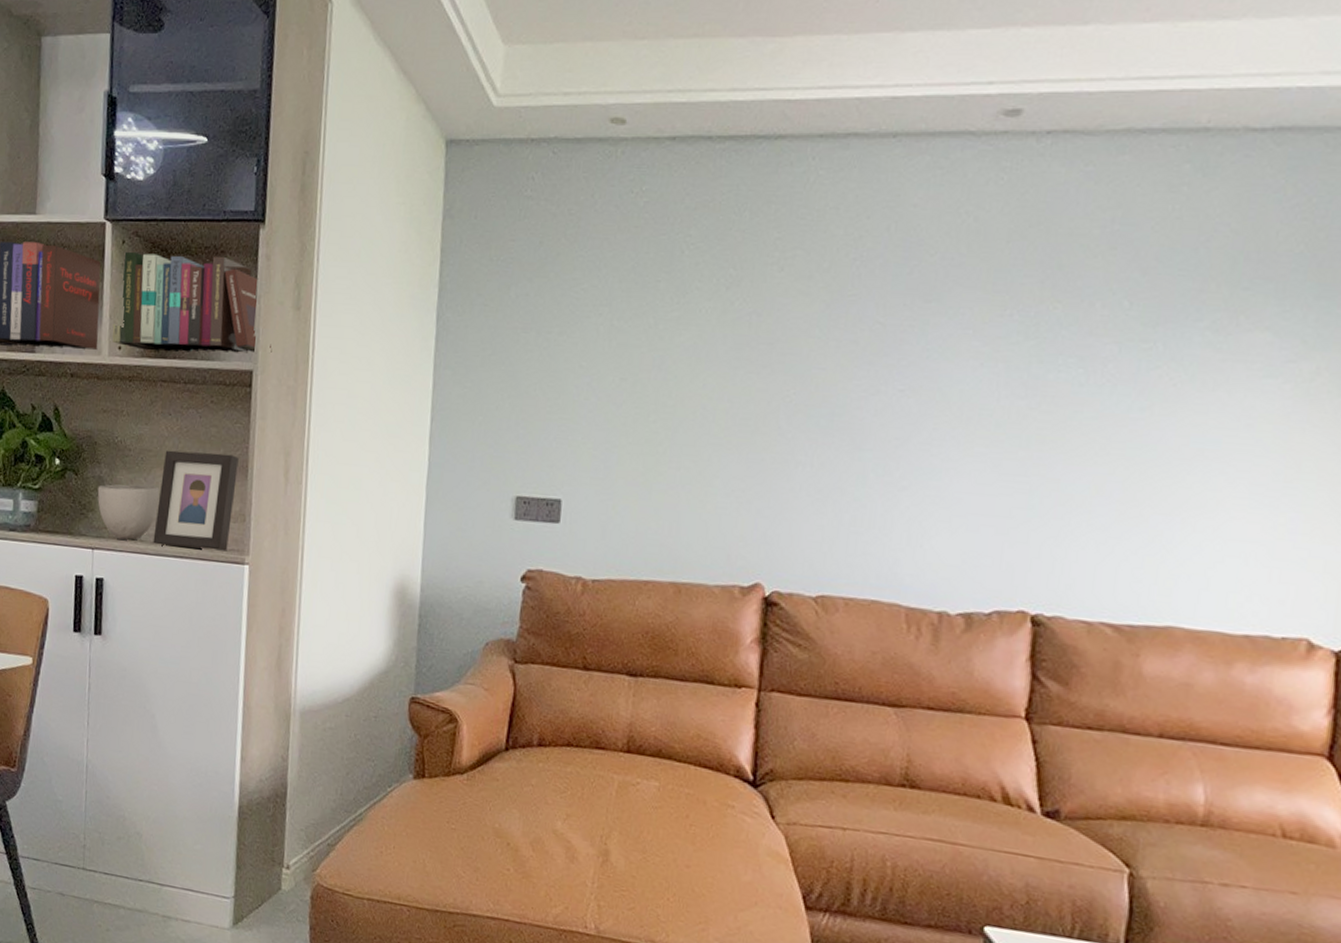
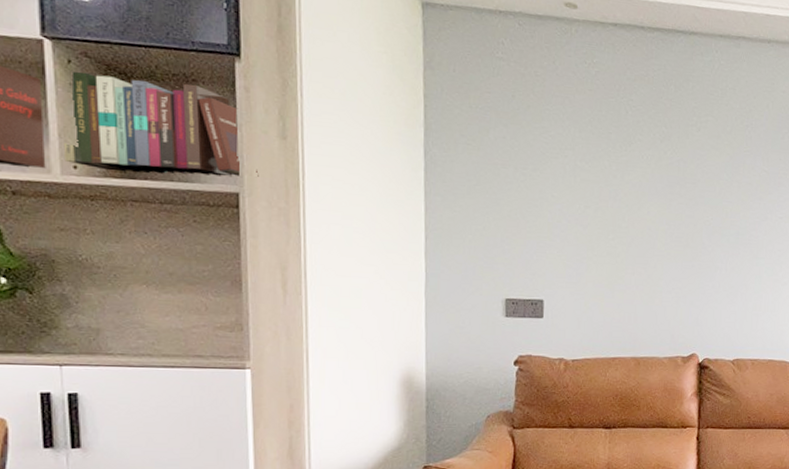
decorative bowl: present [97,484,160,540] -> none [60,300,141,354]
picture frame: present [153,450,239,551] -> none [136,267,230,358]

